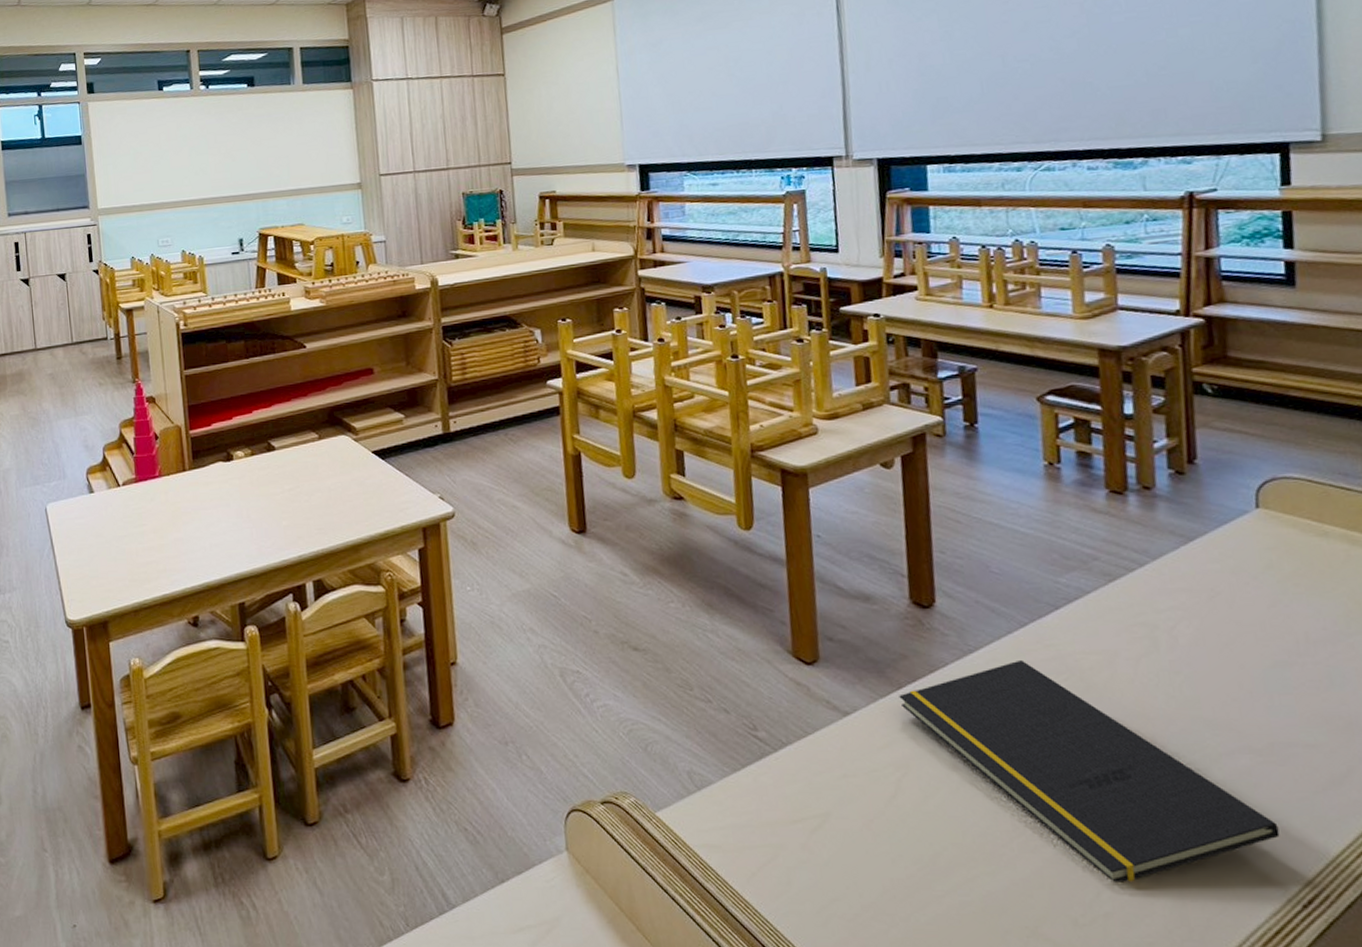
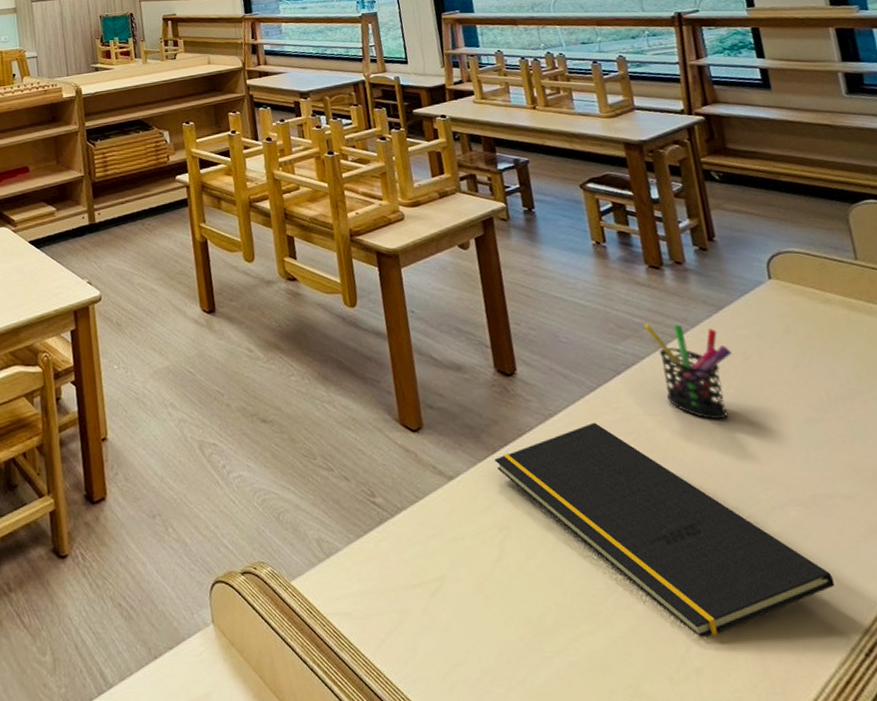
pen holder: none [1093,555,1197,661] -> present [643,323,732,420]

